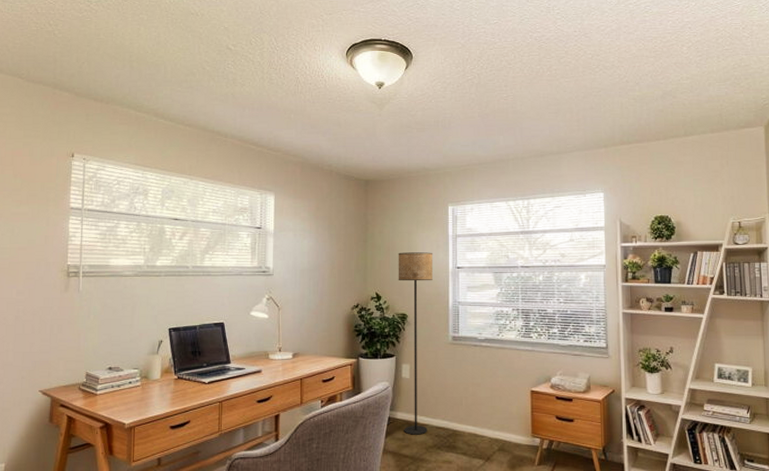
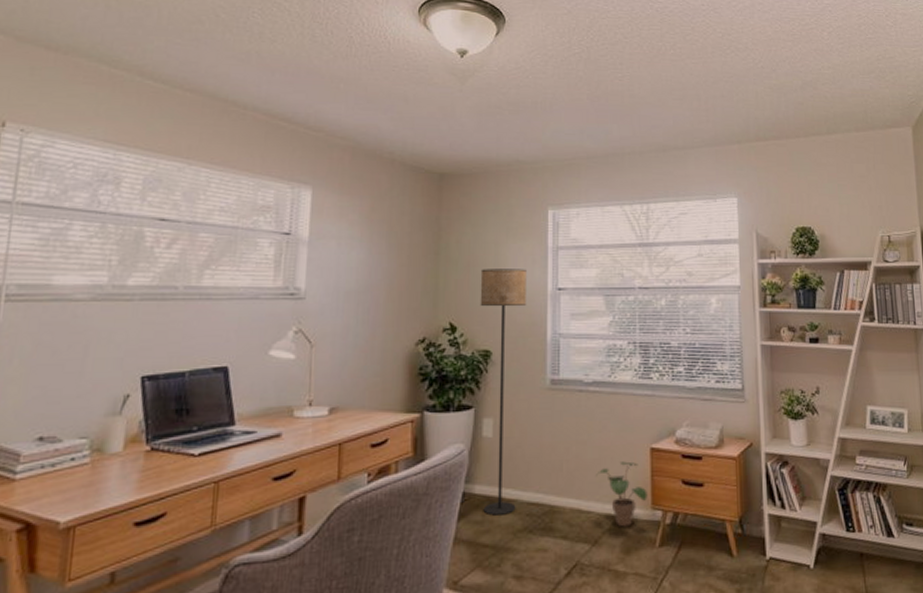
potted plant: none [488,400,528,449] -> present [596,461,647,527]

